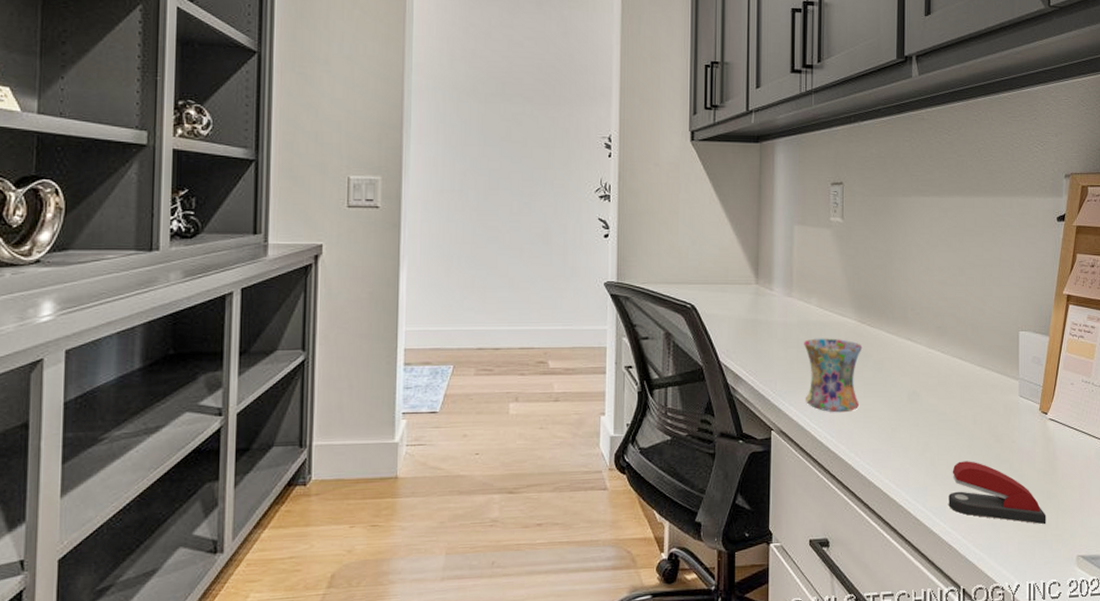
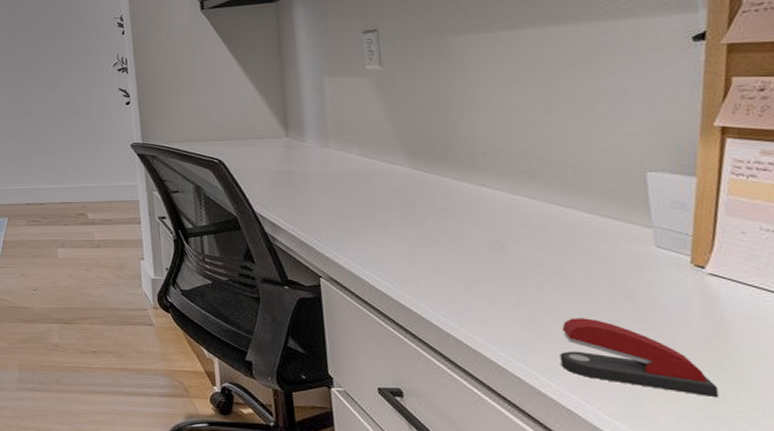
mug: present [804,338,863,413] -> none [348,186,425,262]

